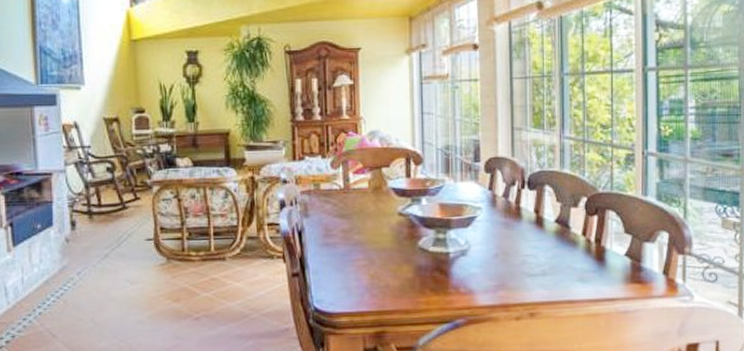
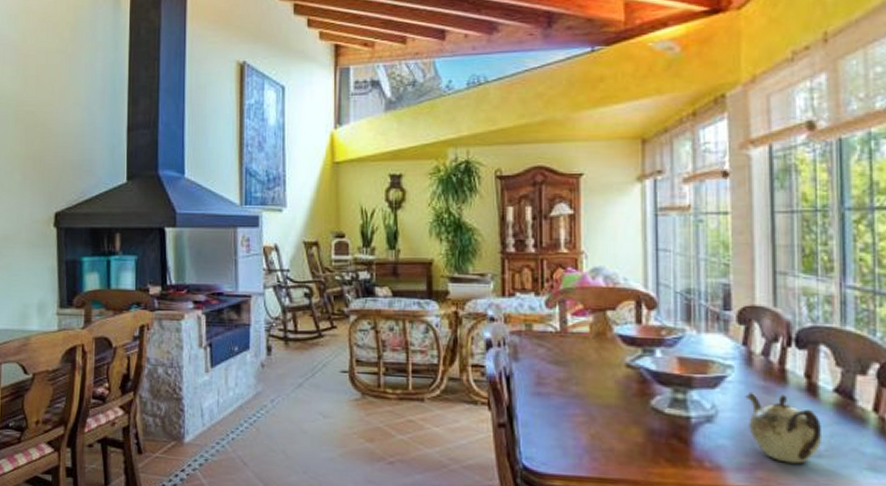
teapot: none [490,227,547,282] -> present [745,391,823,464]

